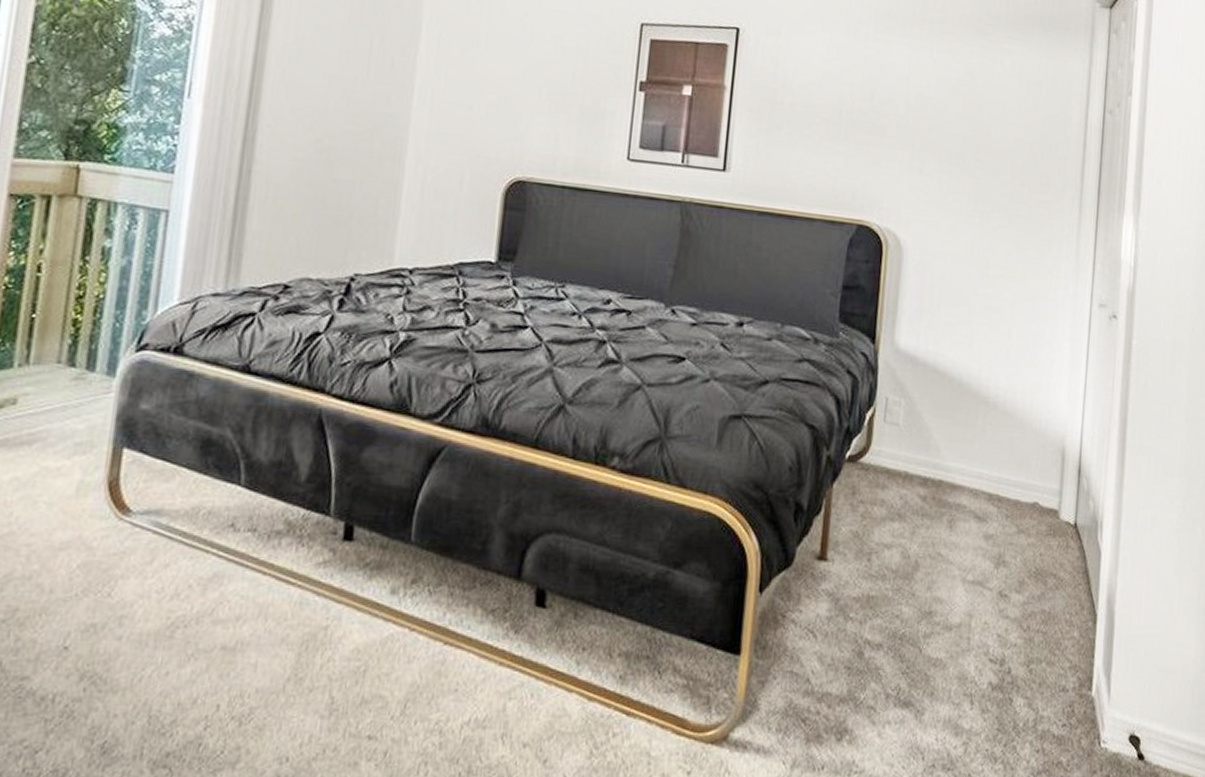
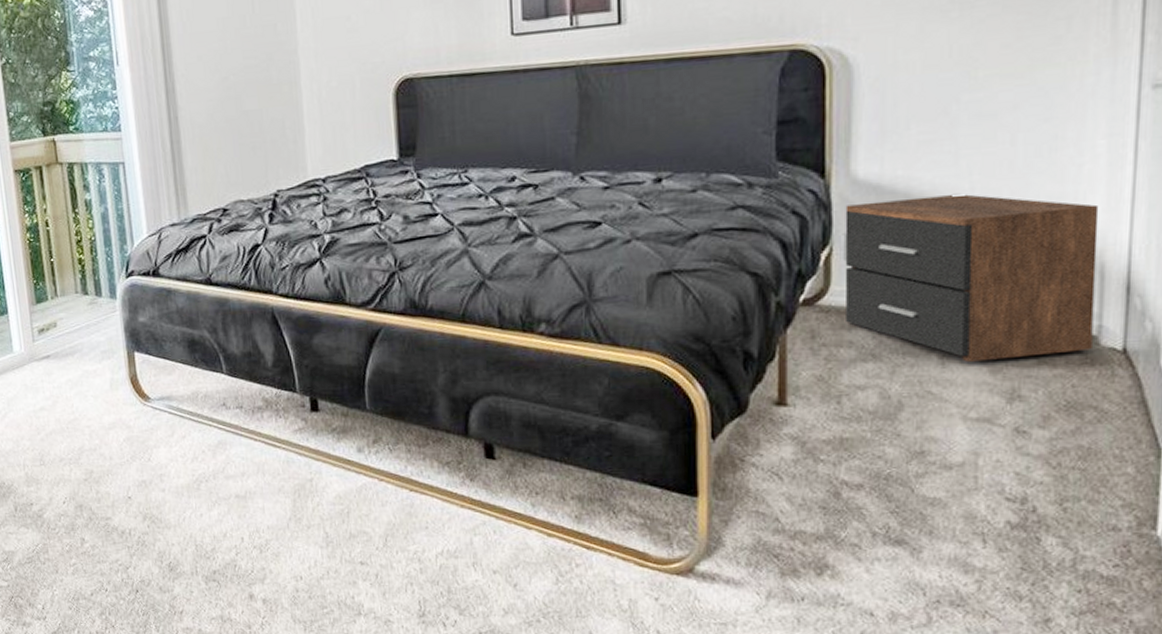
nightstand: none [881,371,1063,527] -> present [845,193,1099,362]

